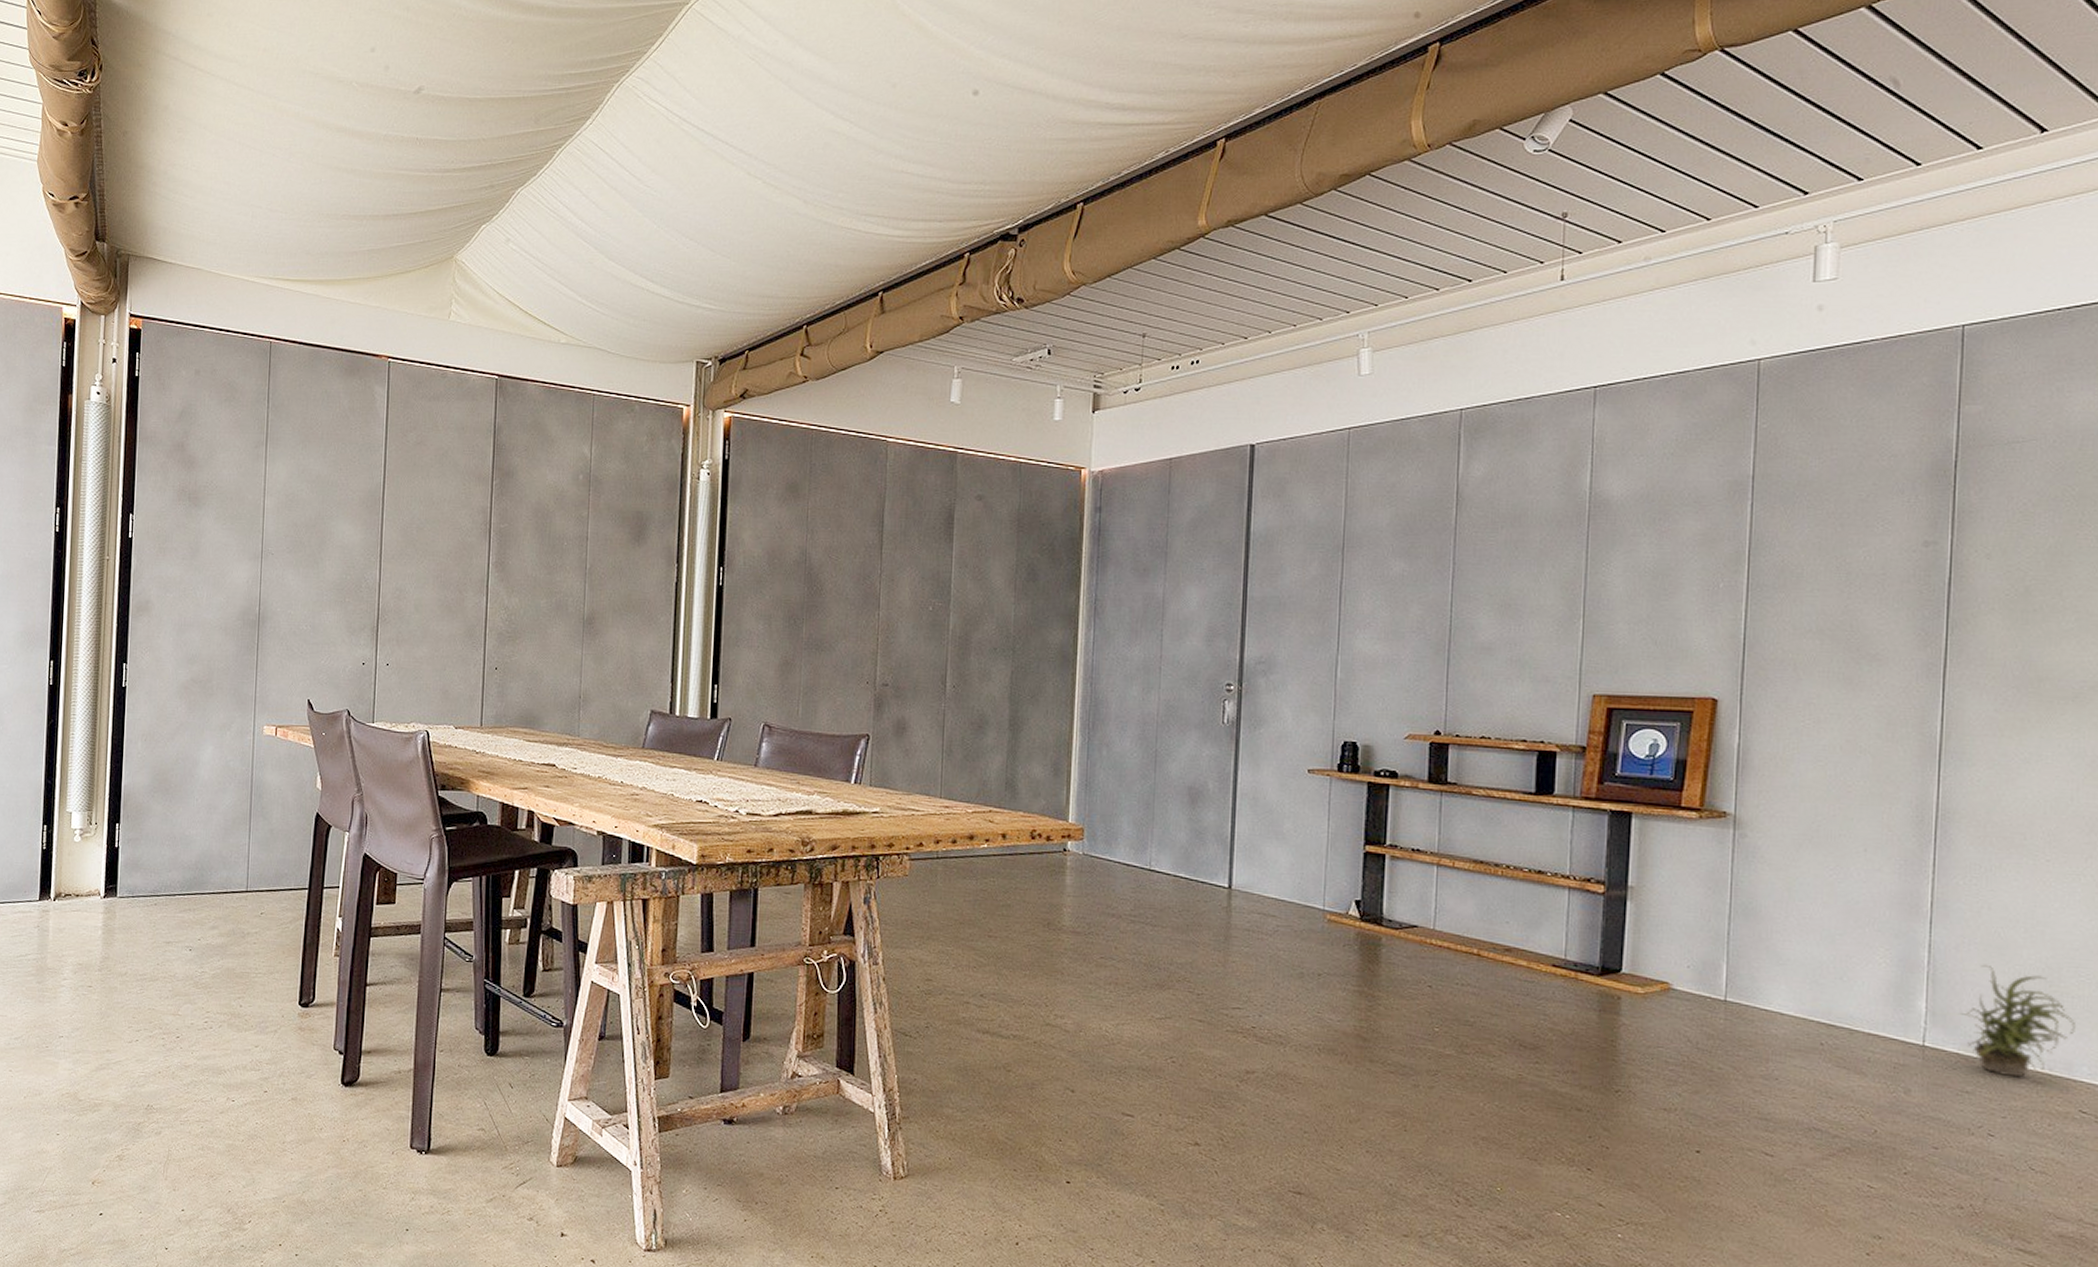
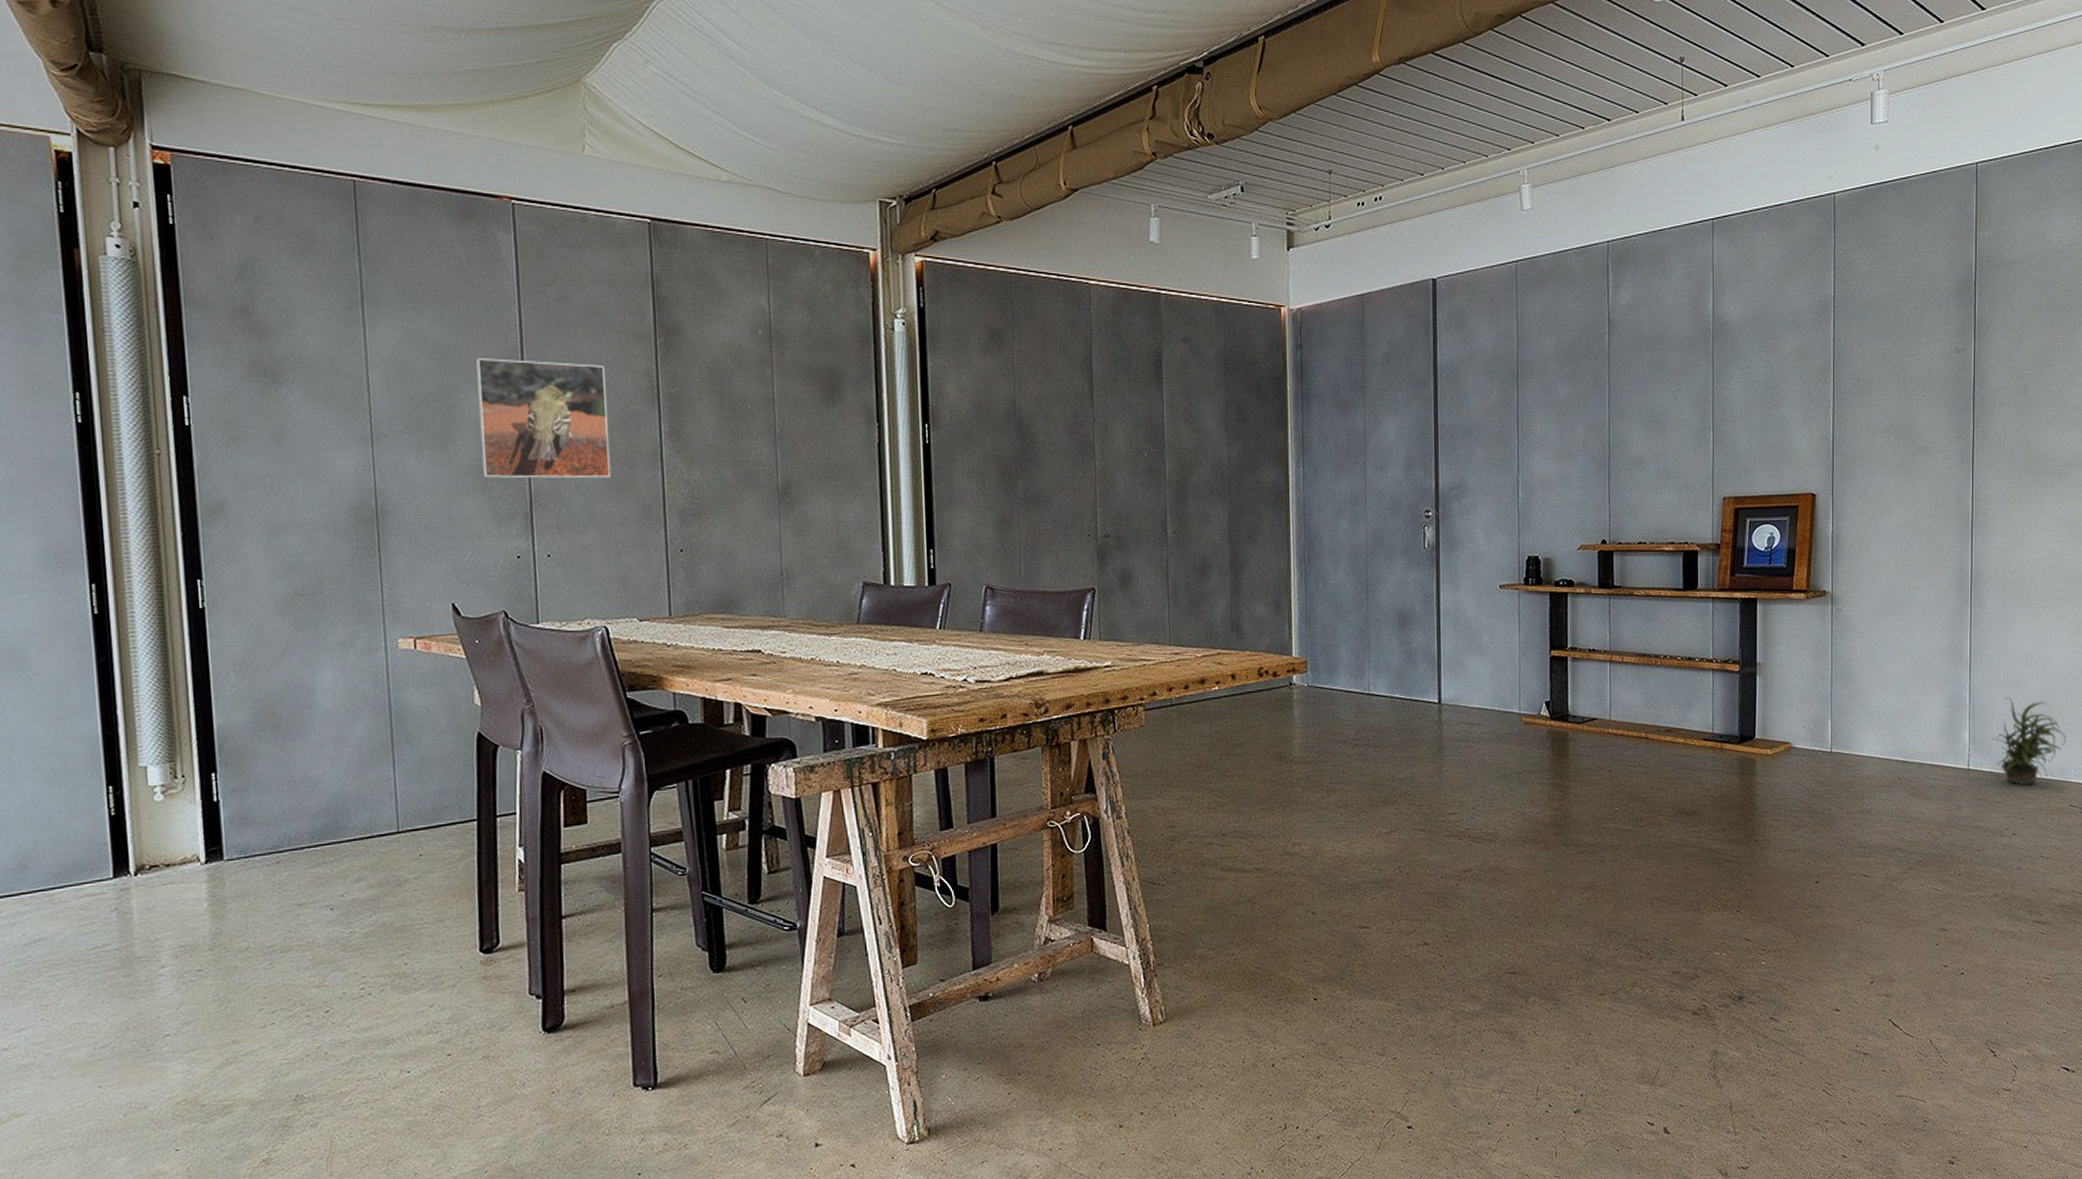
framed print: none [343,492,449,600] -> present [475,358,612,479]

